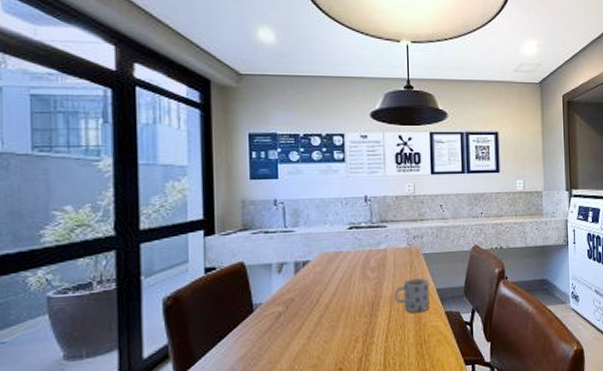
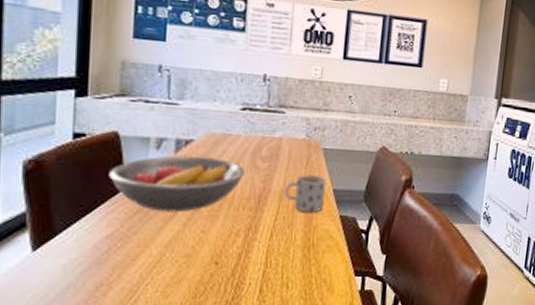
fruit bowl: none [238,274,358,329] -> present [109,155,246,212]

